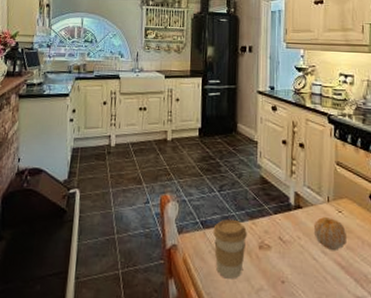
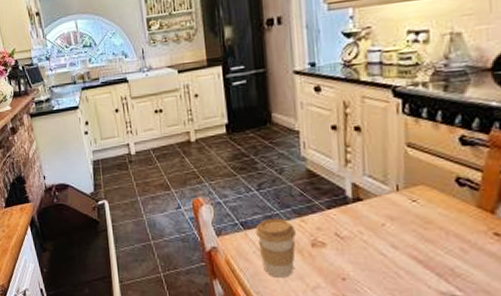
fruit: present [313,216,346,251] -> none [378,207,424,245]

